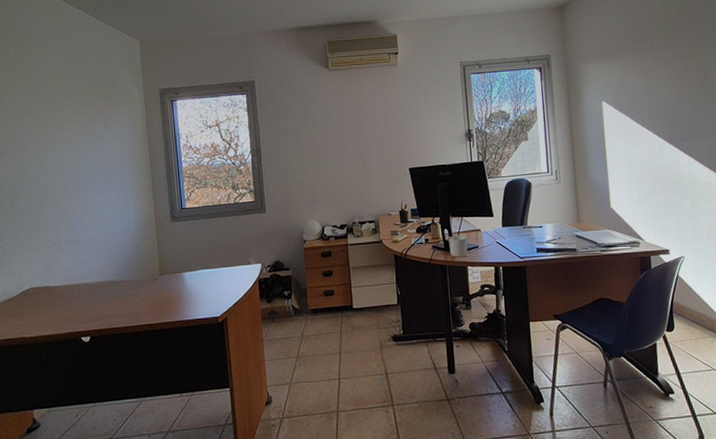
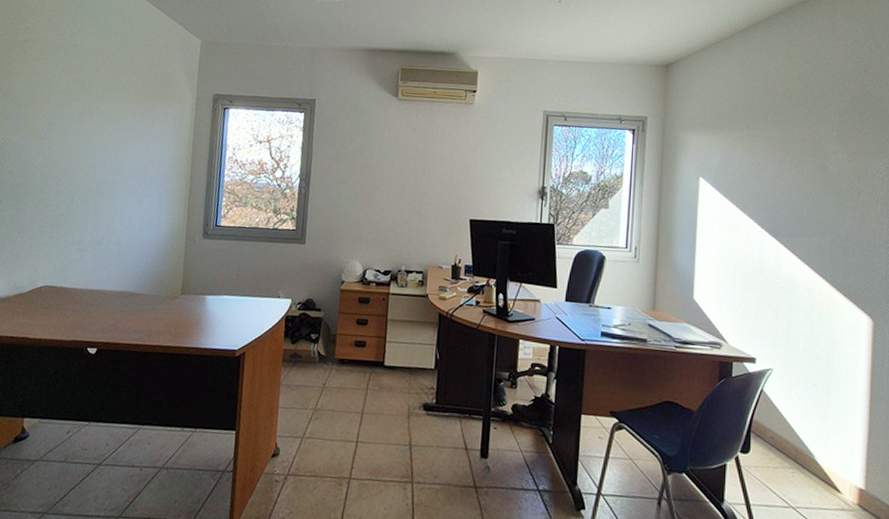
mug: present [448,235,468,258] -> none [501,302,524,329]

